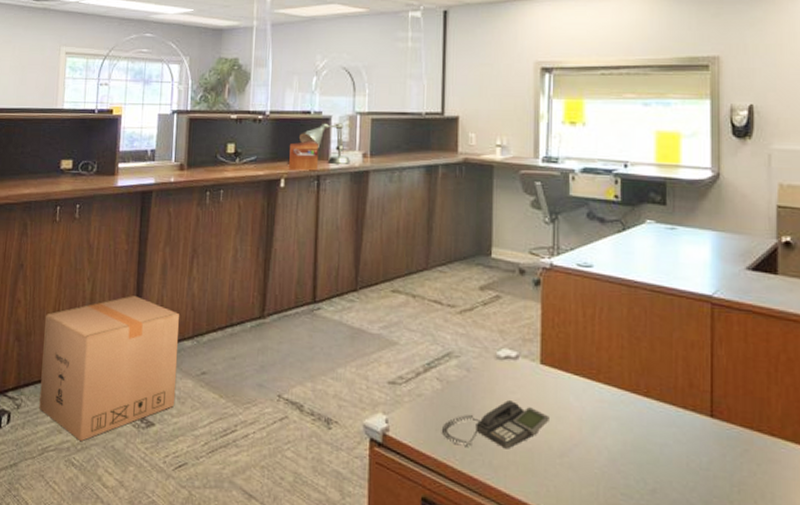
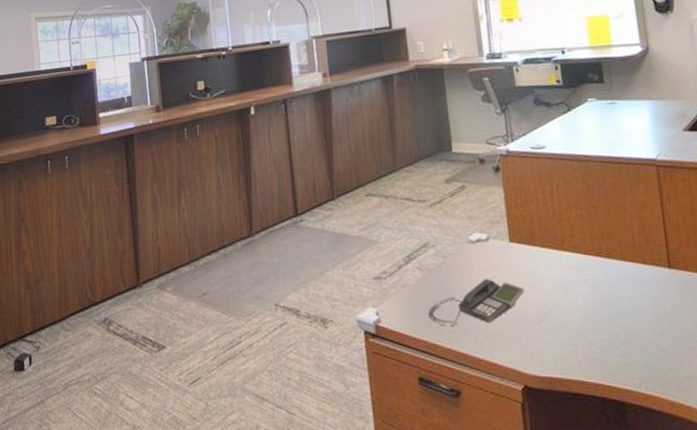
cardboard box: present [39,296,180,442] -> none [51,232,182,373]
sewing box: present [287,140,319,171] -> none [254,68,284,98]
desk lamp: present [298,122,350,164] -> none [261,49,312,87]

